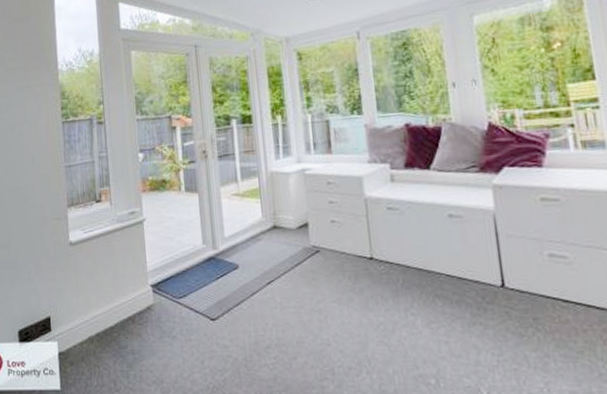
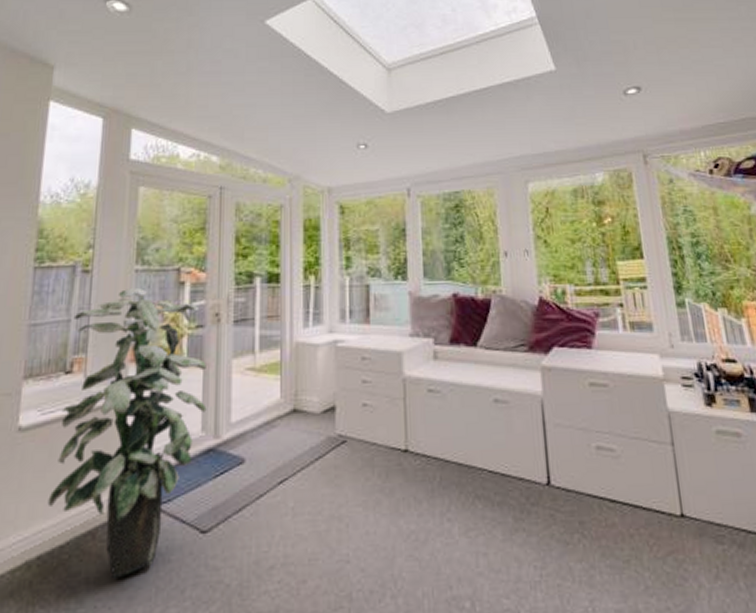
indoor plant: none [96,134,205,352] -> present [47,288,207,579]

